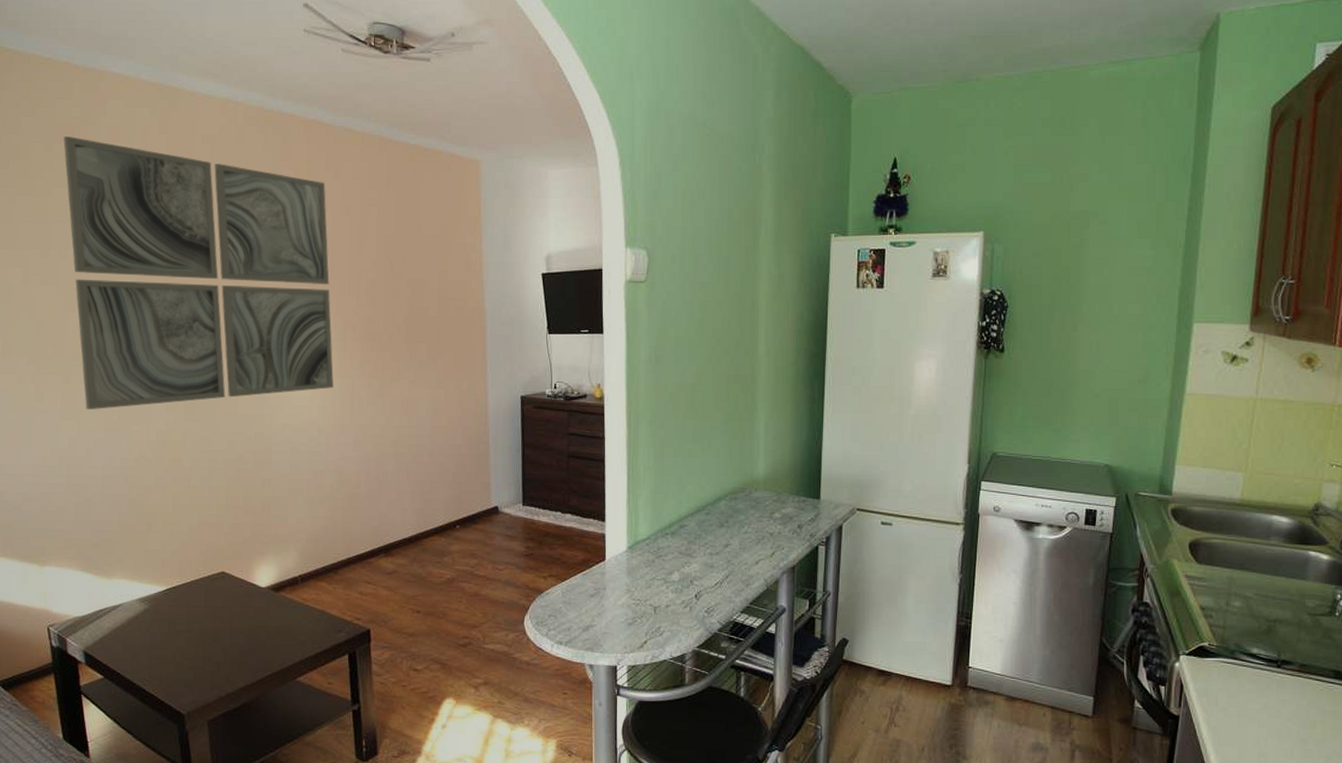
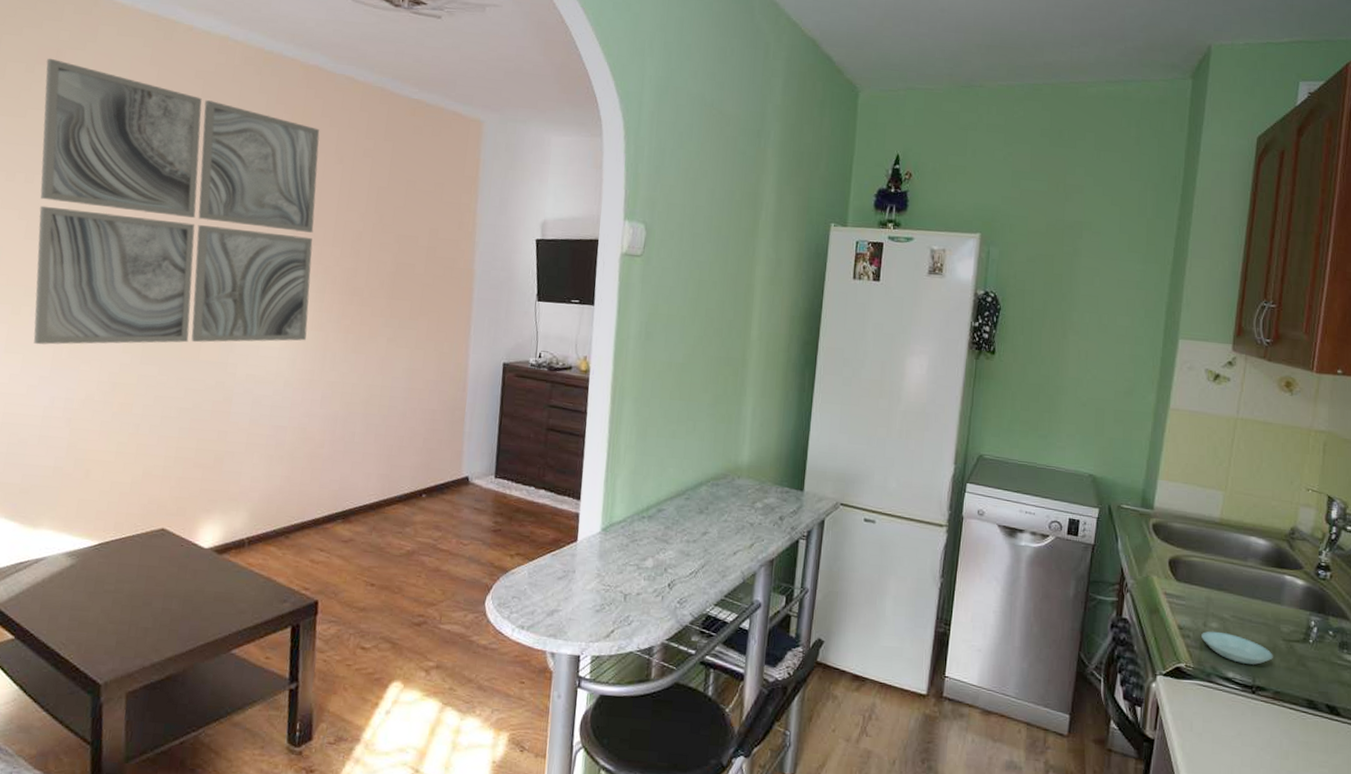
saucer: none [1224,609,1298,640] -> present [1201,631,1273,665]

